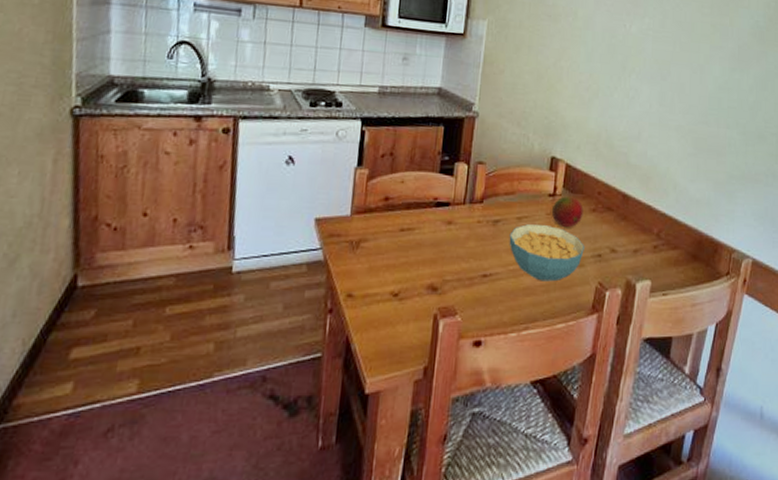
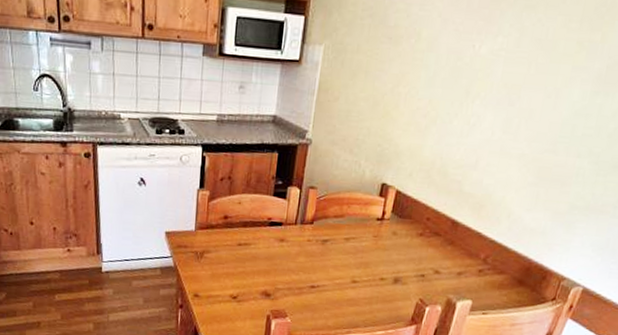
cereal bowl: present [509,224,586,282] -> none [336,244,410,296]
fruit: present [551,196,584,227] -> none [378,221,411,249]

